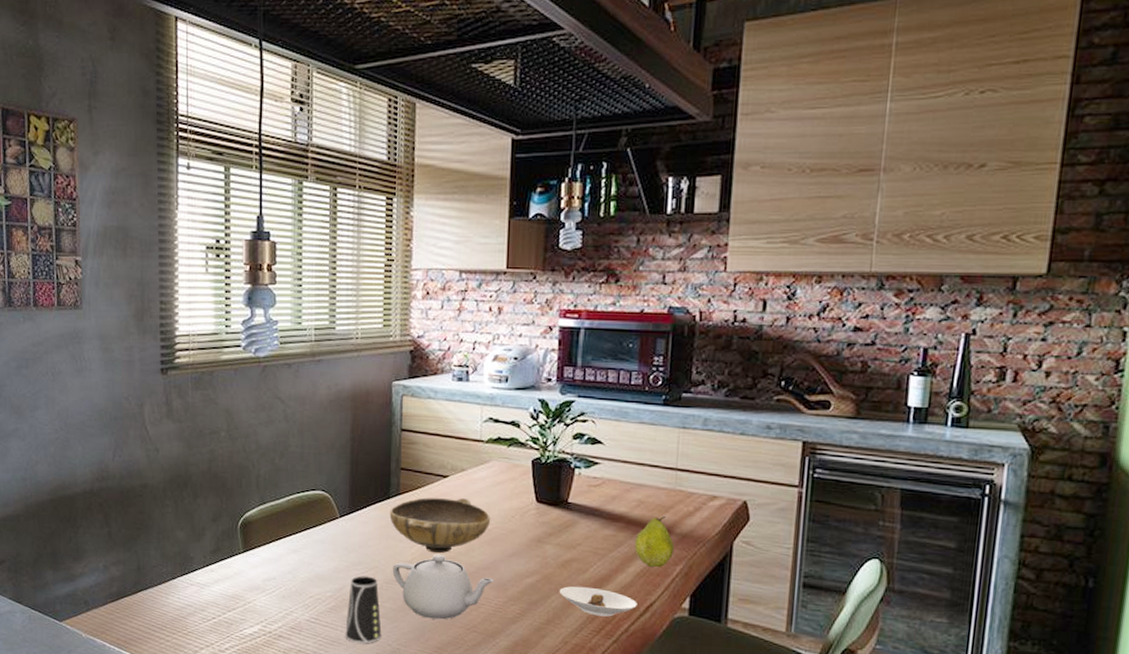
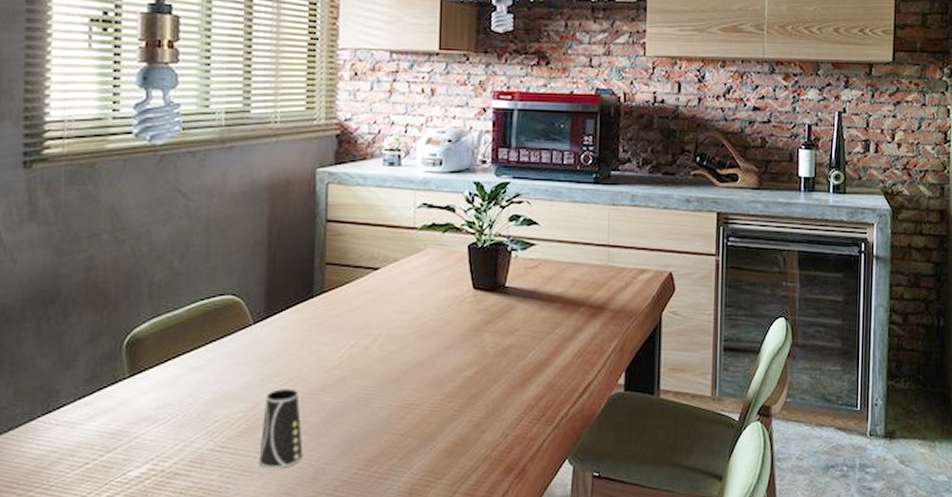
bowl: present [389,497,491,554] -> none [313,291,426,355]
teapot: present [392,555,494,620] -> none [316,356,430,429]
saucer: present [559,586,637,617] -> none [498,373,576,403]
fruit: present [635,516,674,568] -> none [572,293,608,347]

